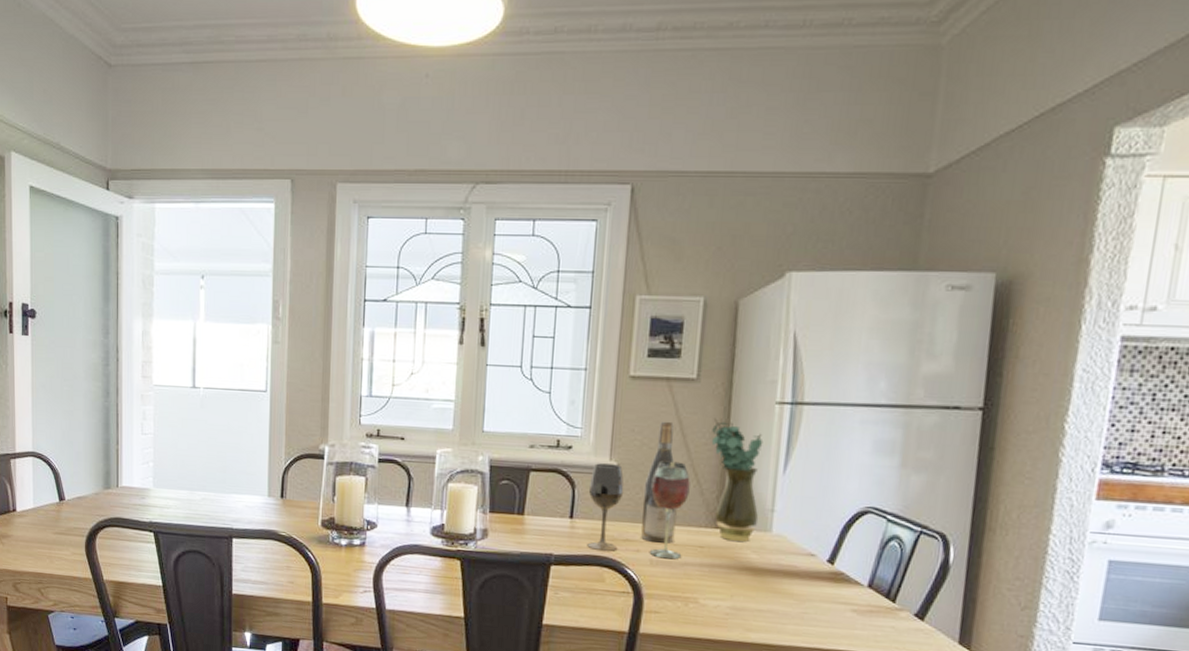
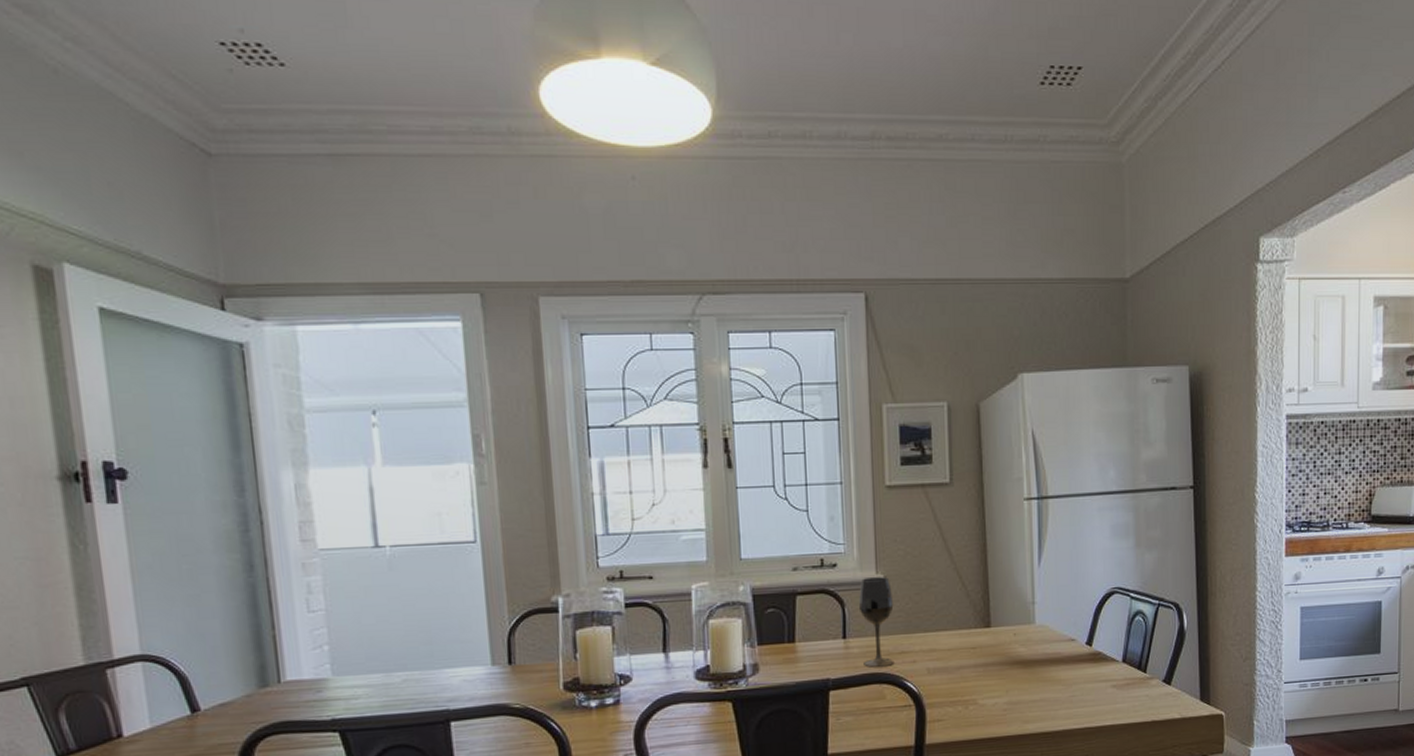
wine bottle: present [641,421,677,544] -> none [912,527,948,651]
wineglass: present [649,460,690,560] -> none [919,566,957,666]
vase: present [711,418,764,542] -> none [970,520,1022,638]

